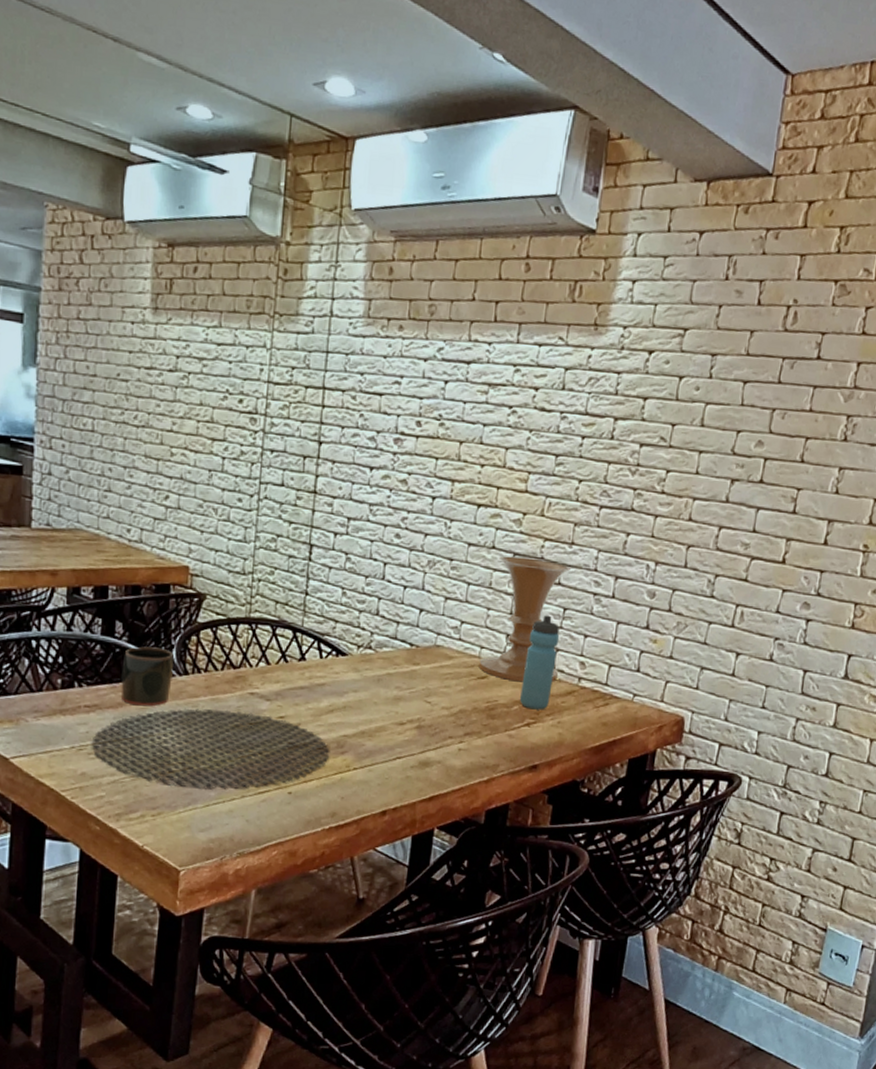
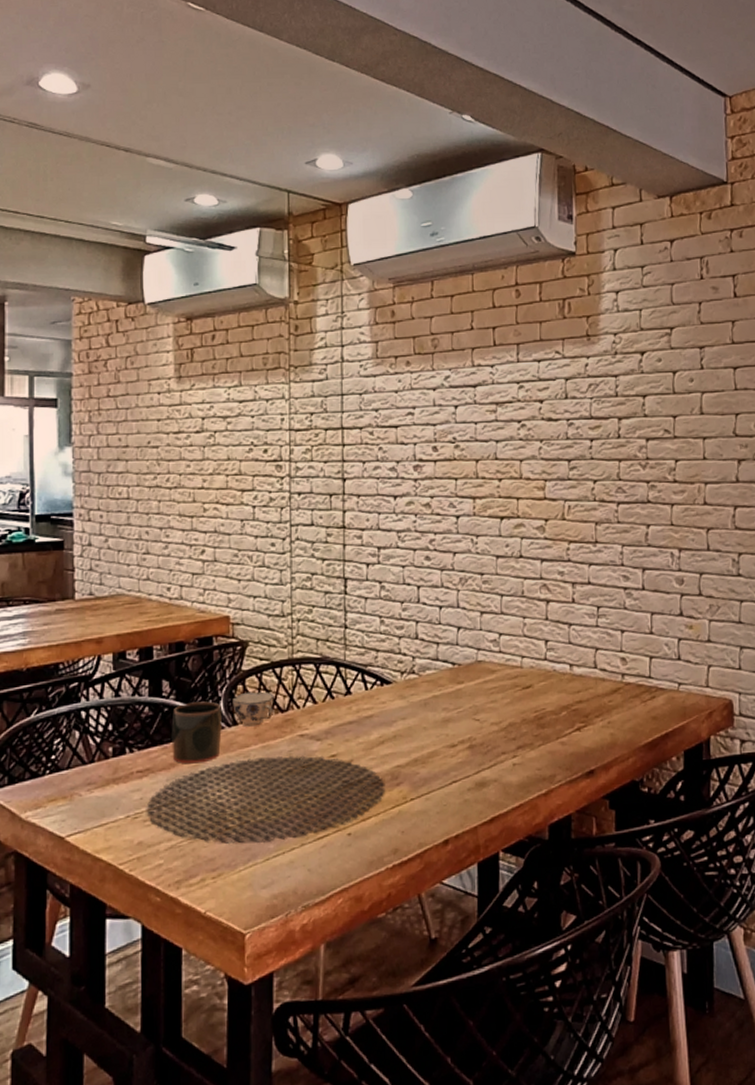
teacup: none [185,644,228,680] -> present [232,691,274,728]
vase: present [479,556,572,682] -> none [522,561,602,687]
water bottle: present [520,615,560,710] -> none [566,615,598,713]

